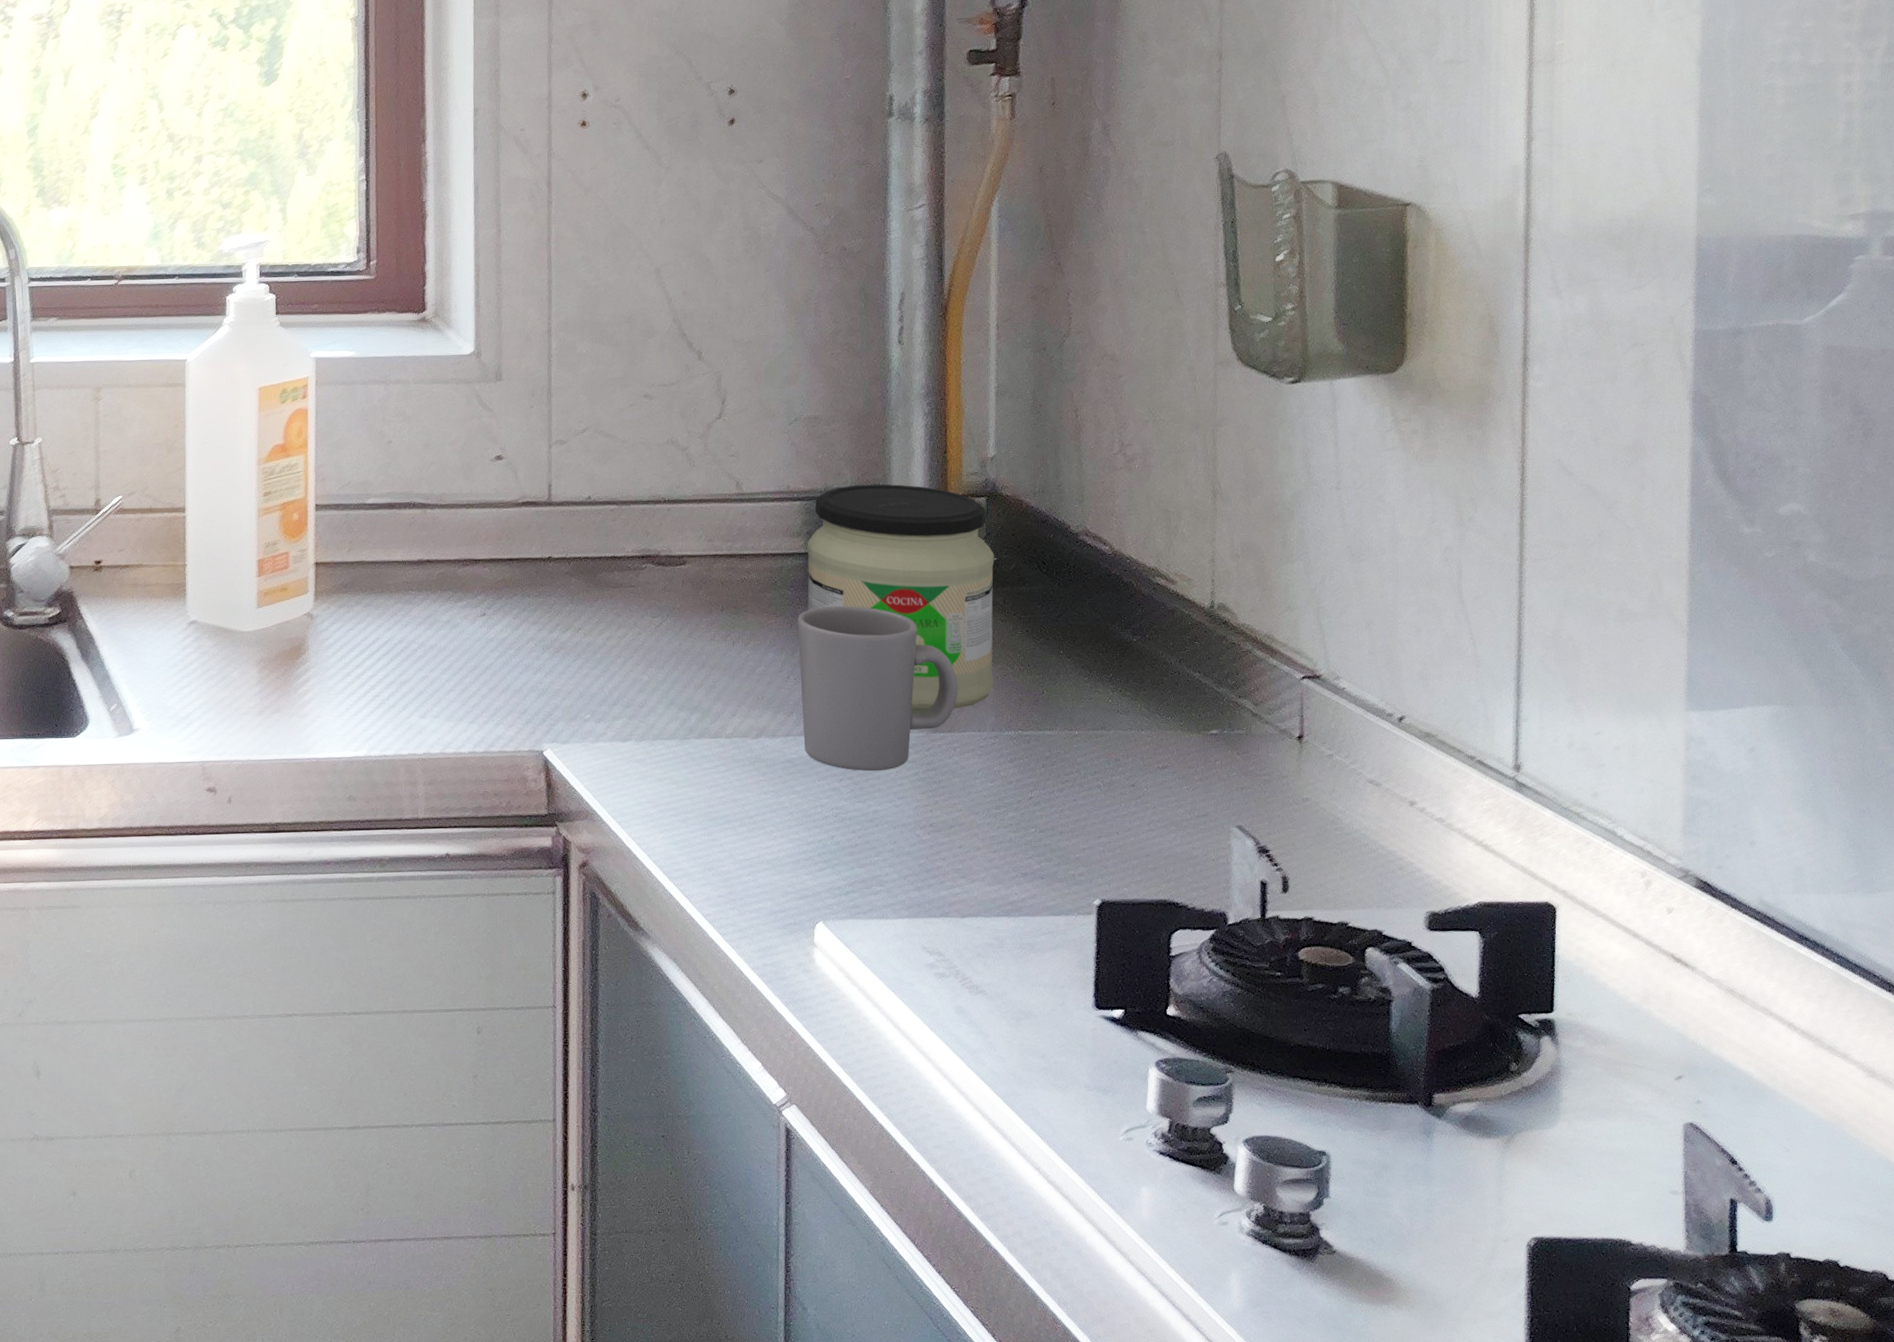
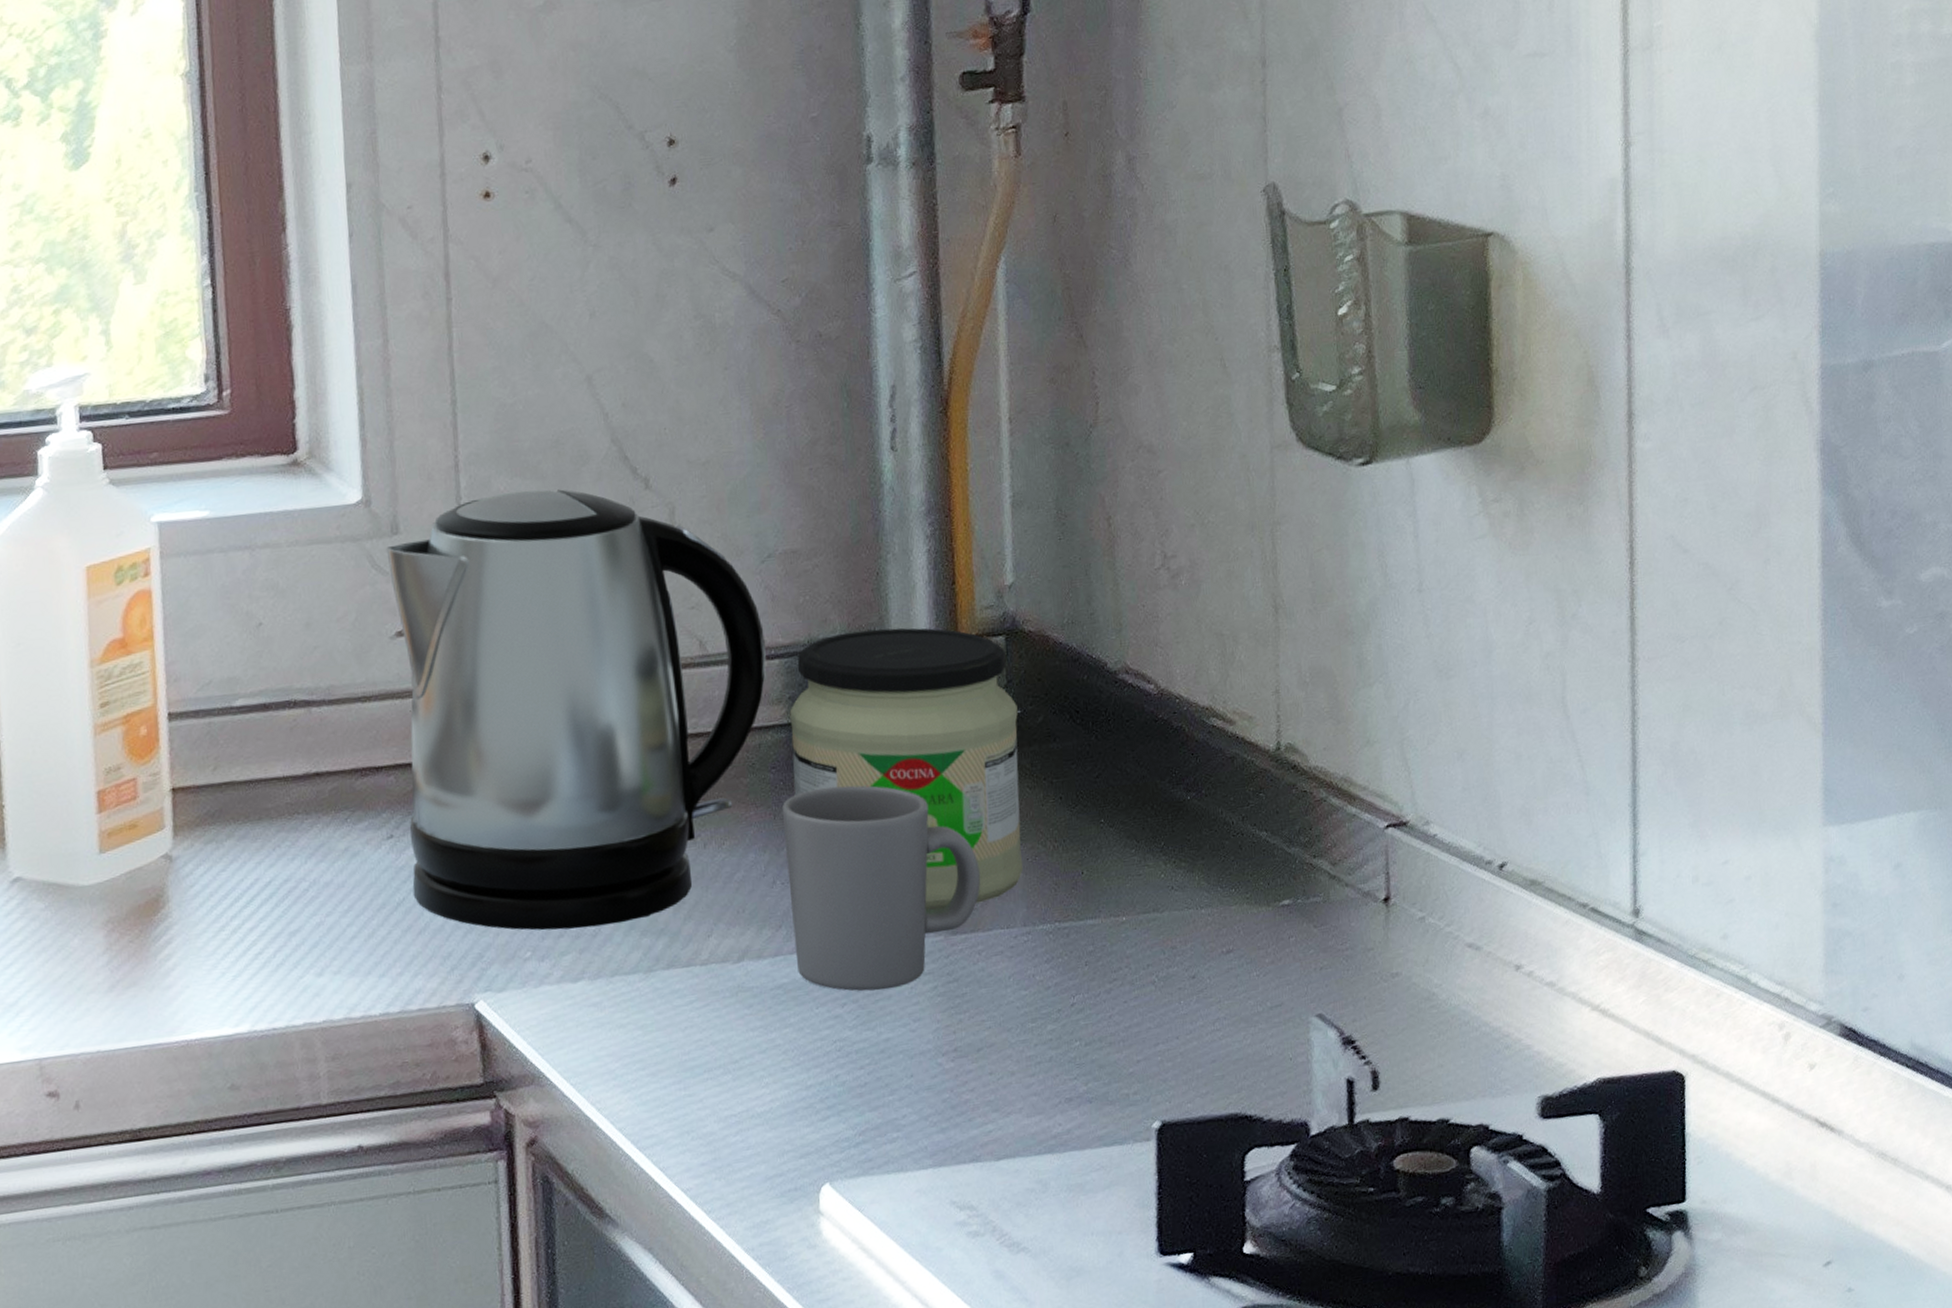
kettle: none [491,354,790,700] -> present [386,489,766,931]

